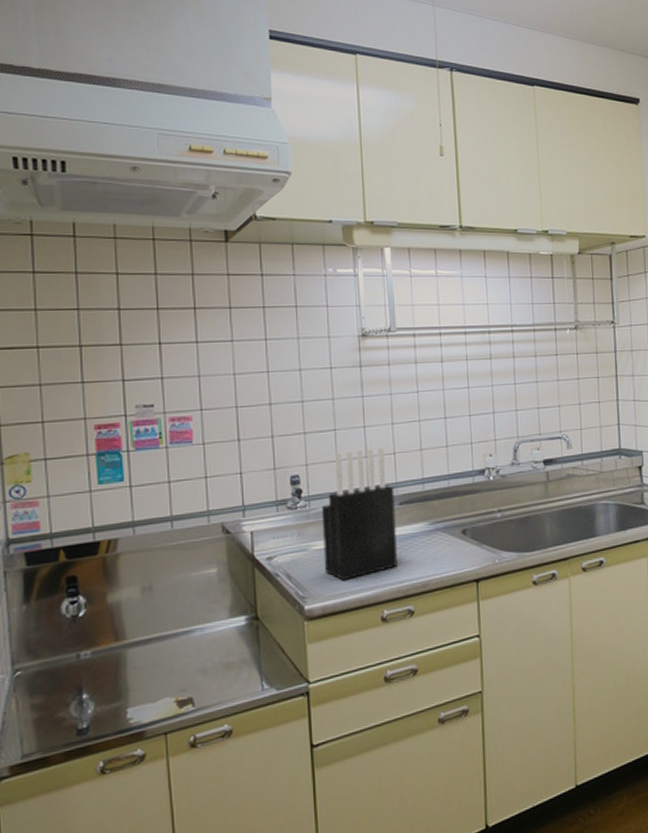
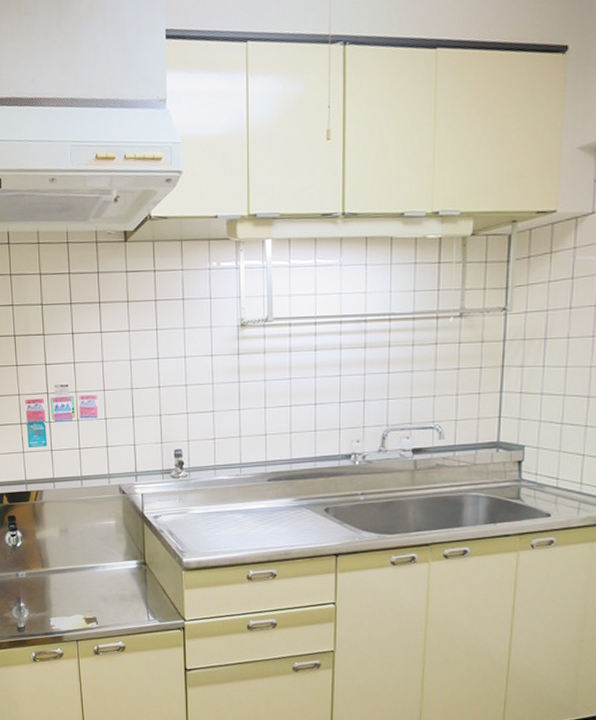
knife block: present [322,447,398,581] -> none [200,428,264,542]

